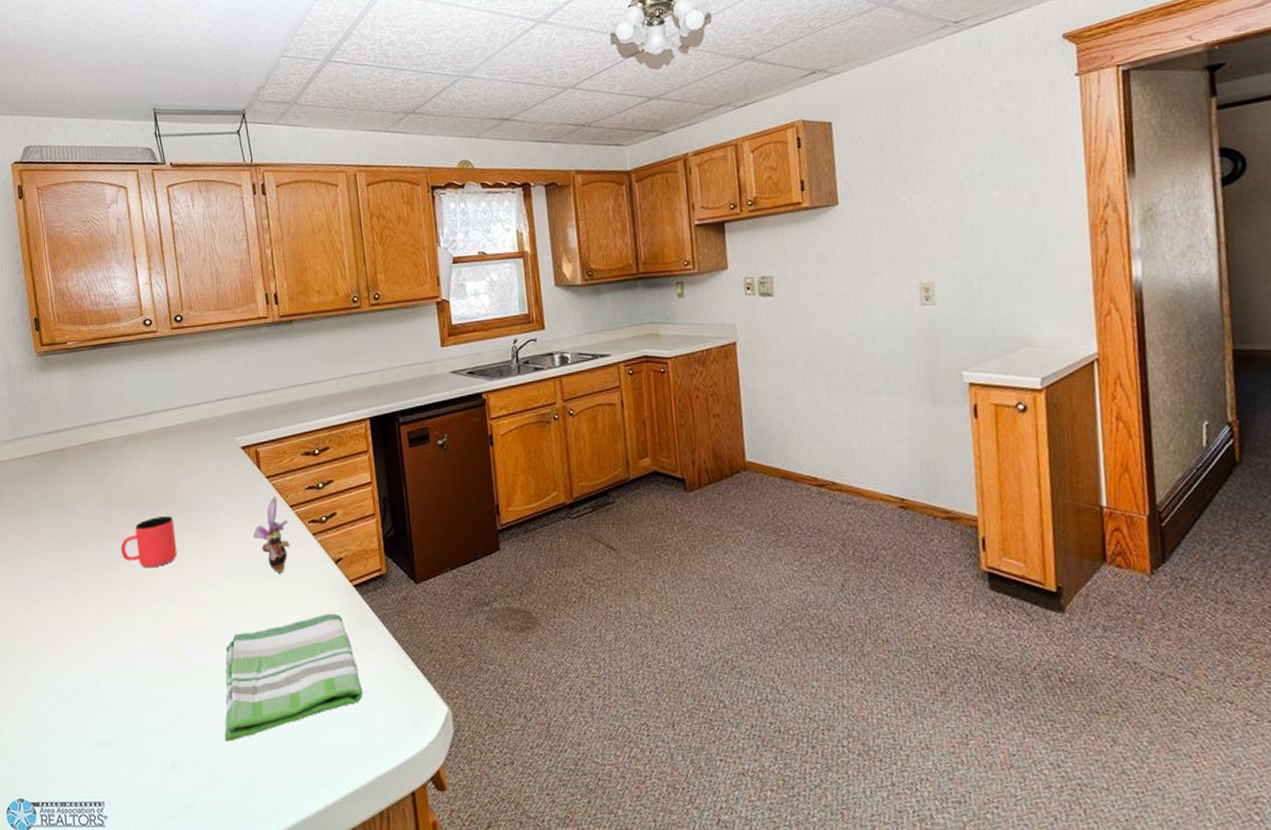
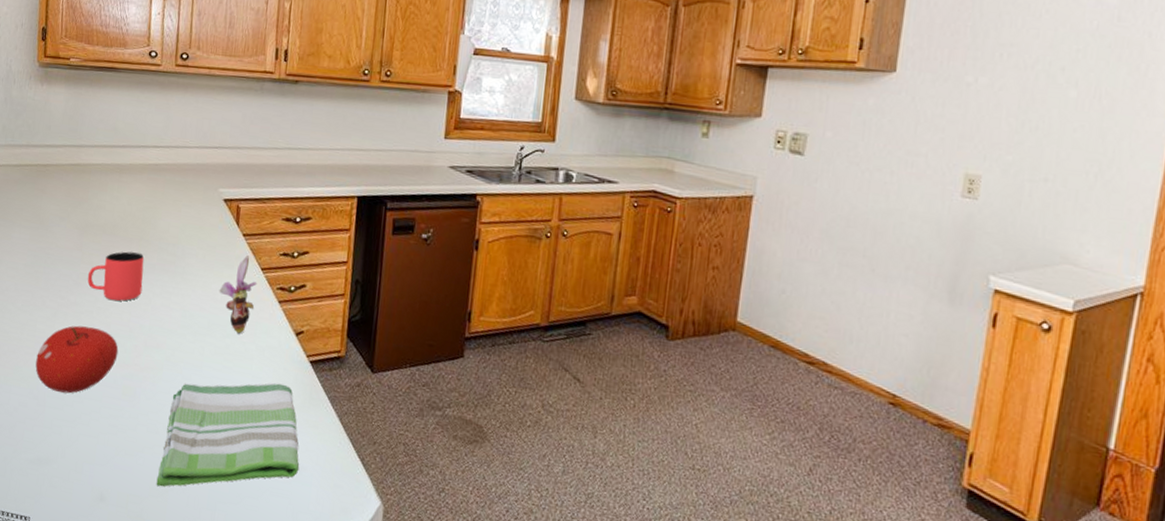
fruit: none [83,598,165,670] -> present [35,325,119,394]

